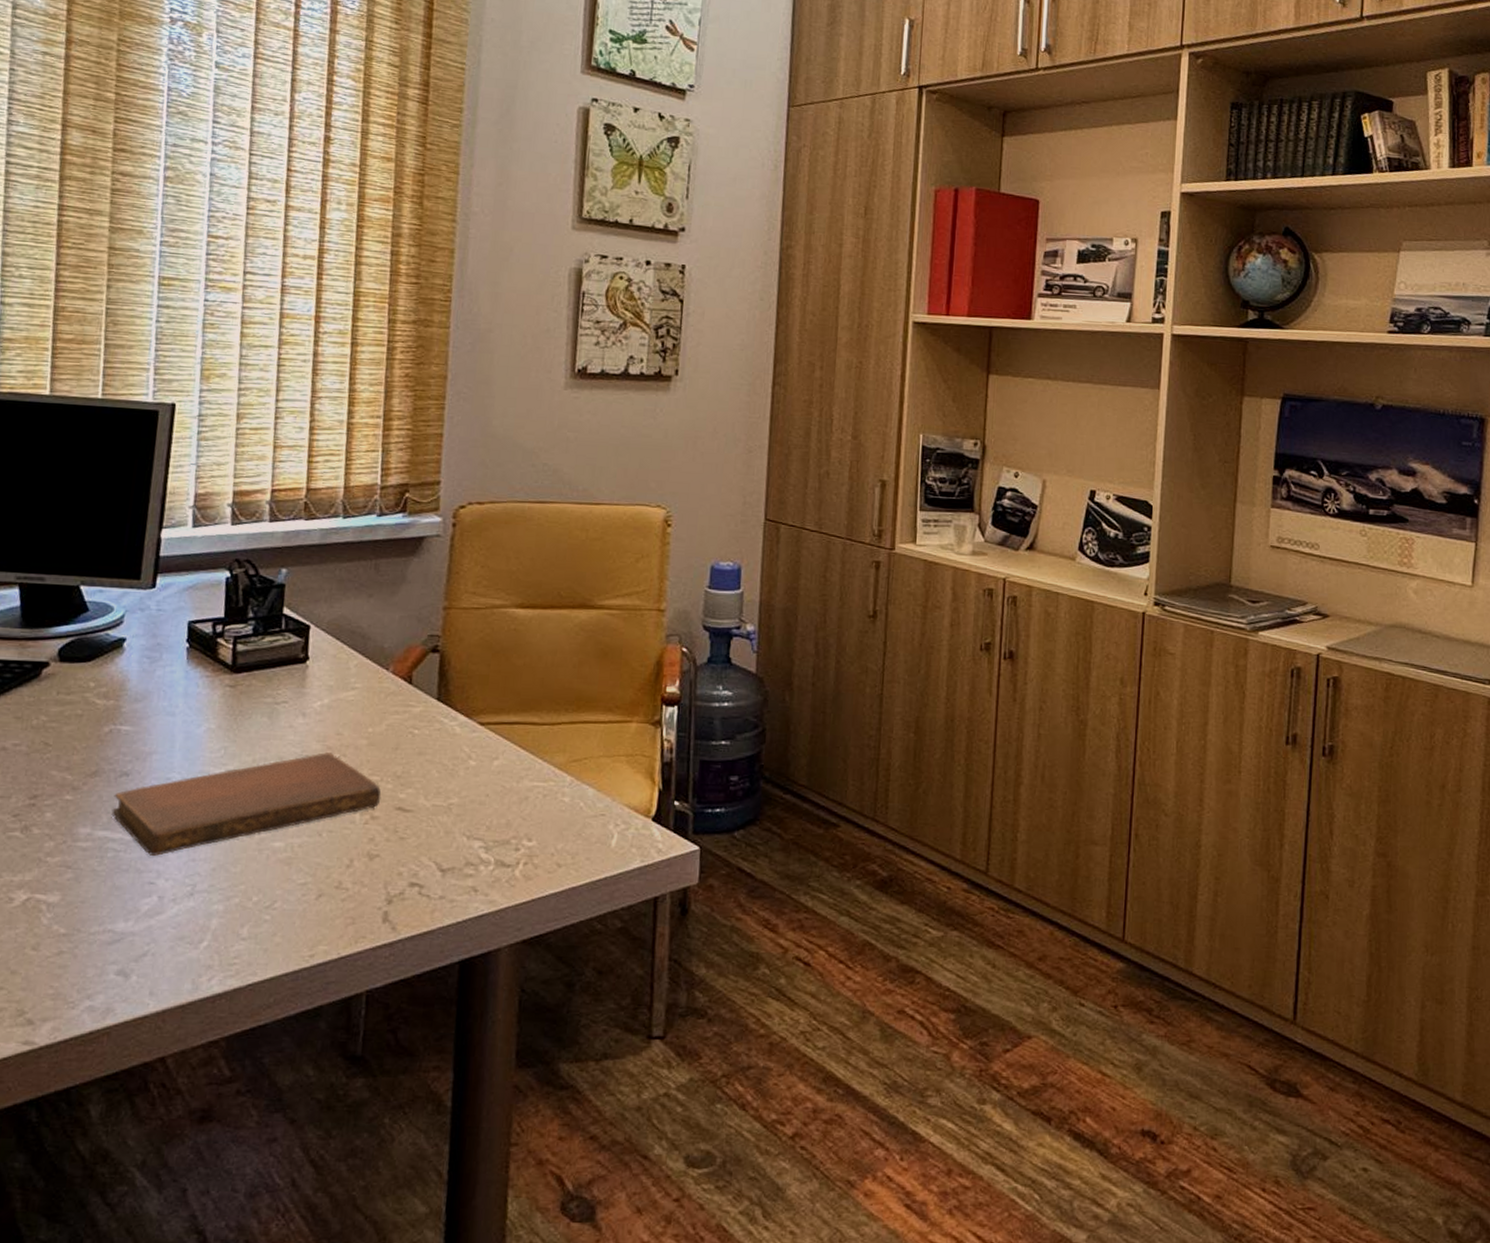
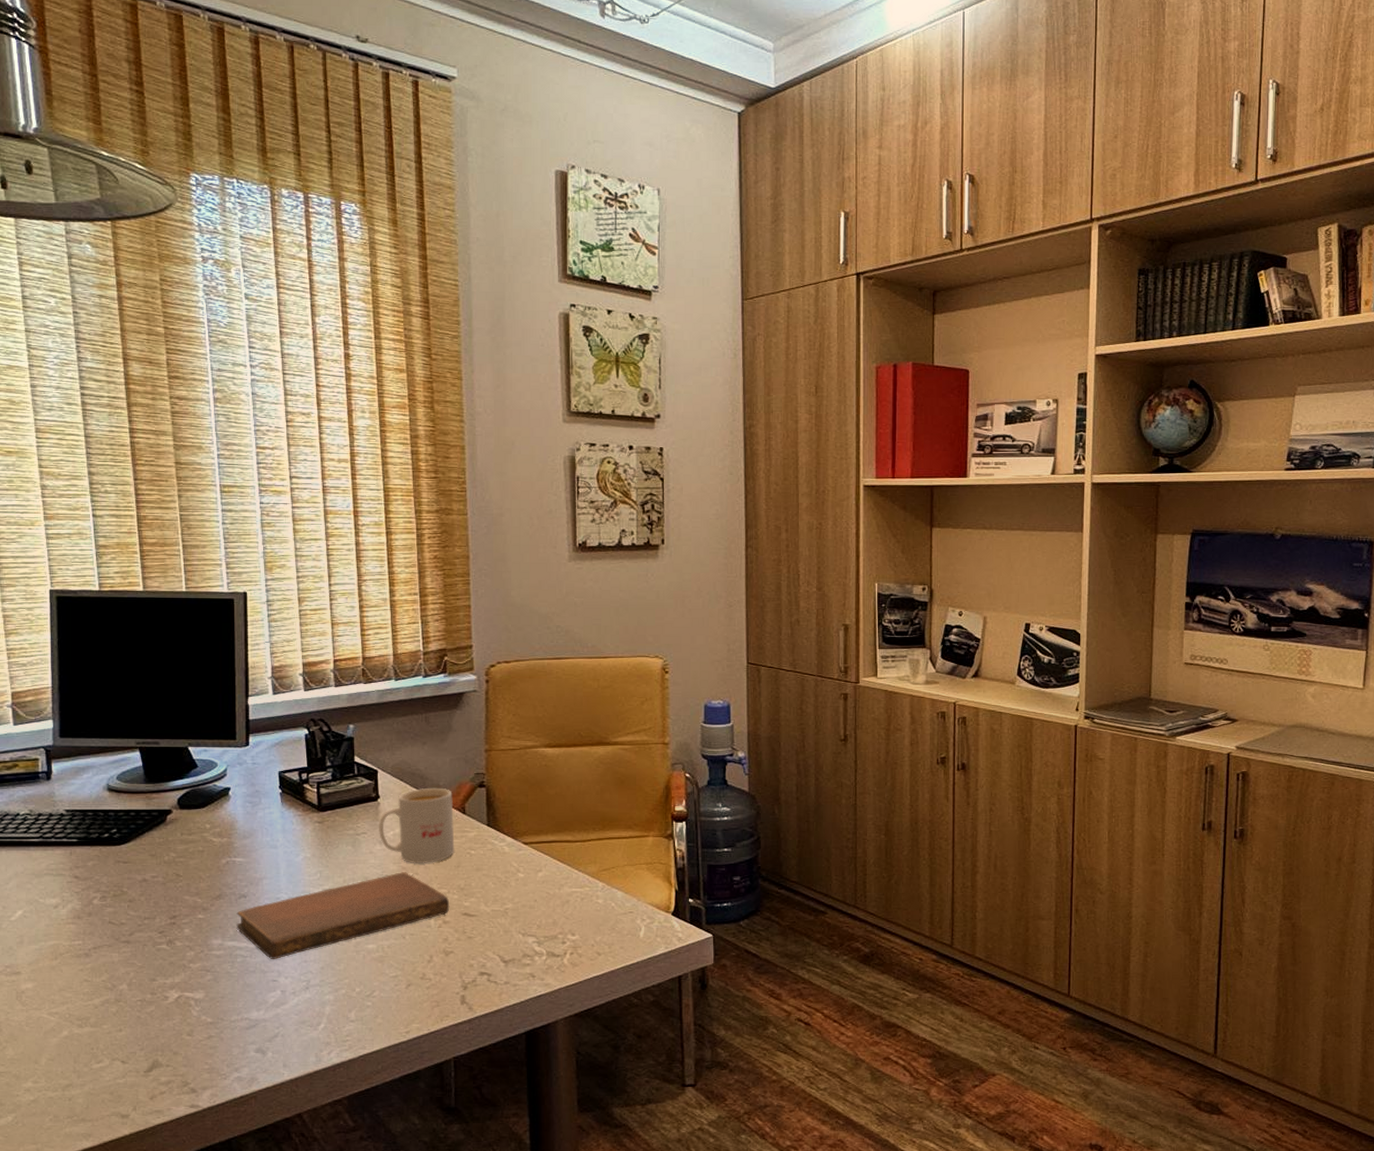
mug: none [303,650,399,743] -> present [379,787,455,863]

